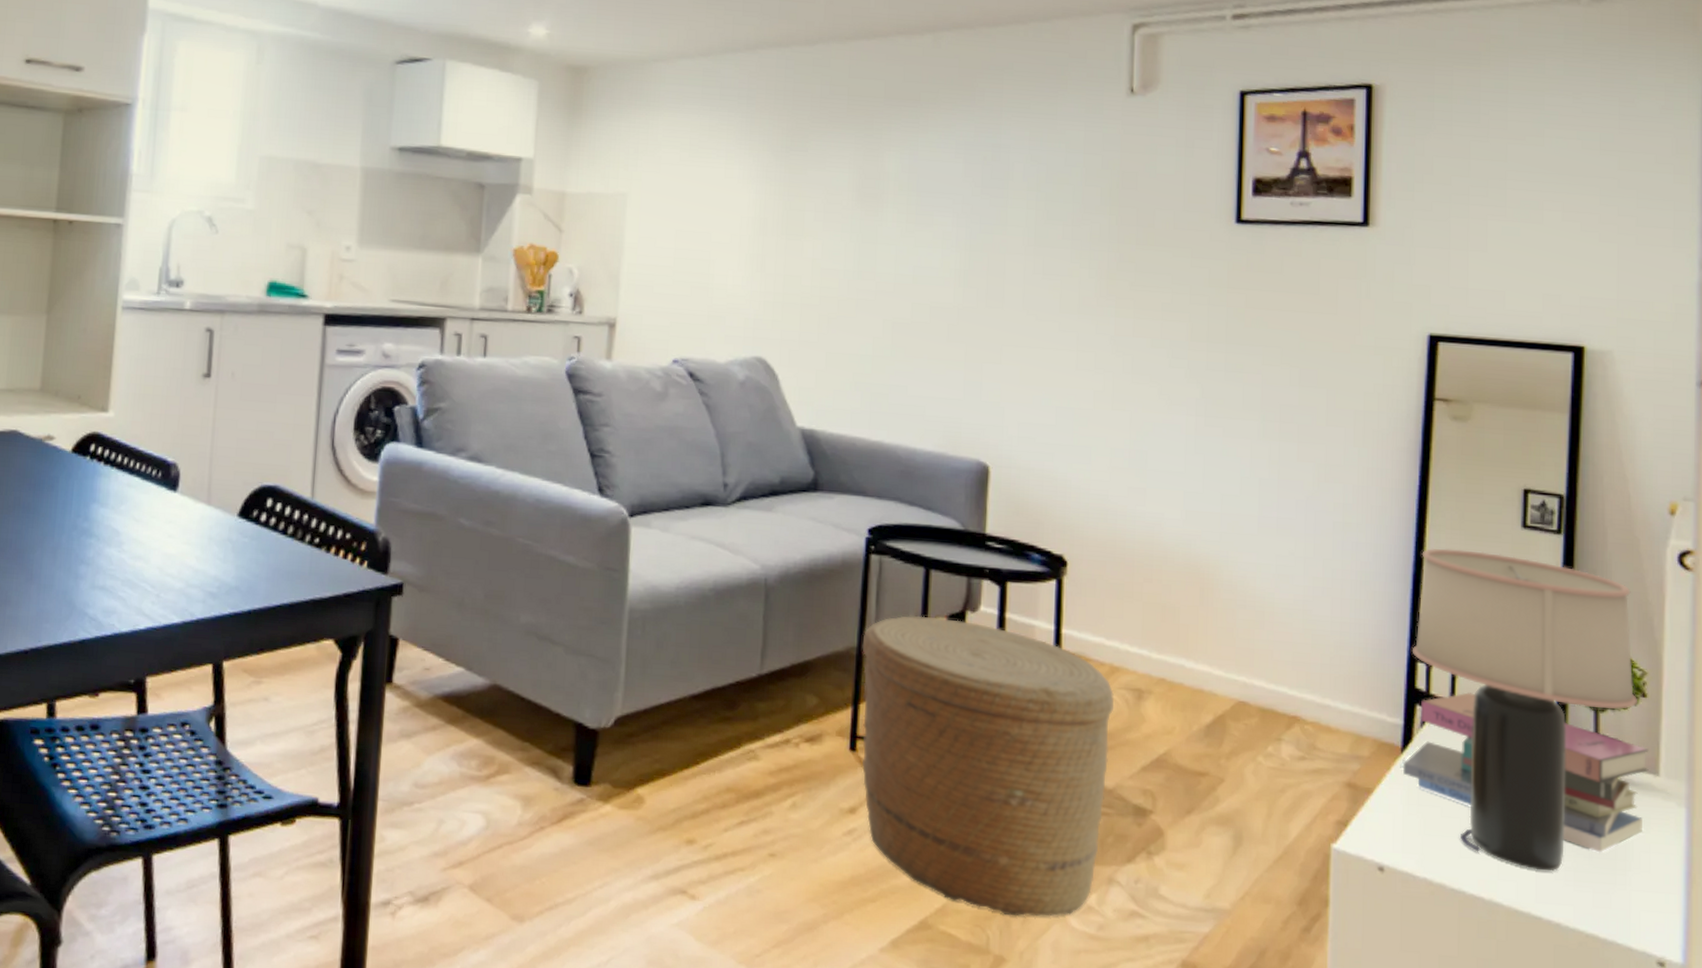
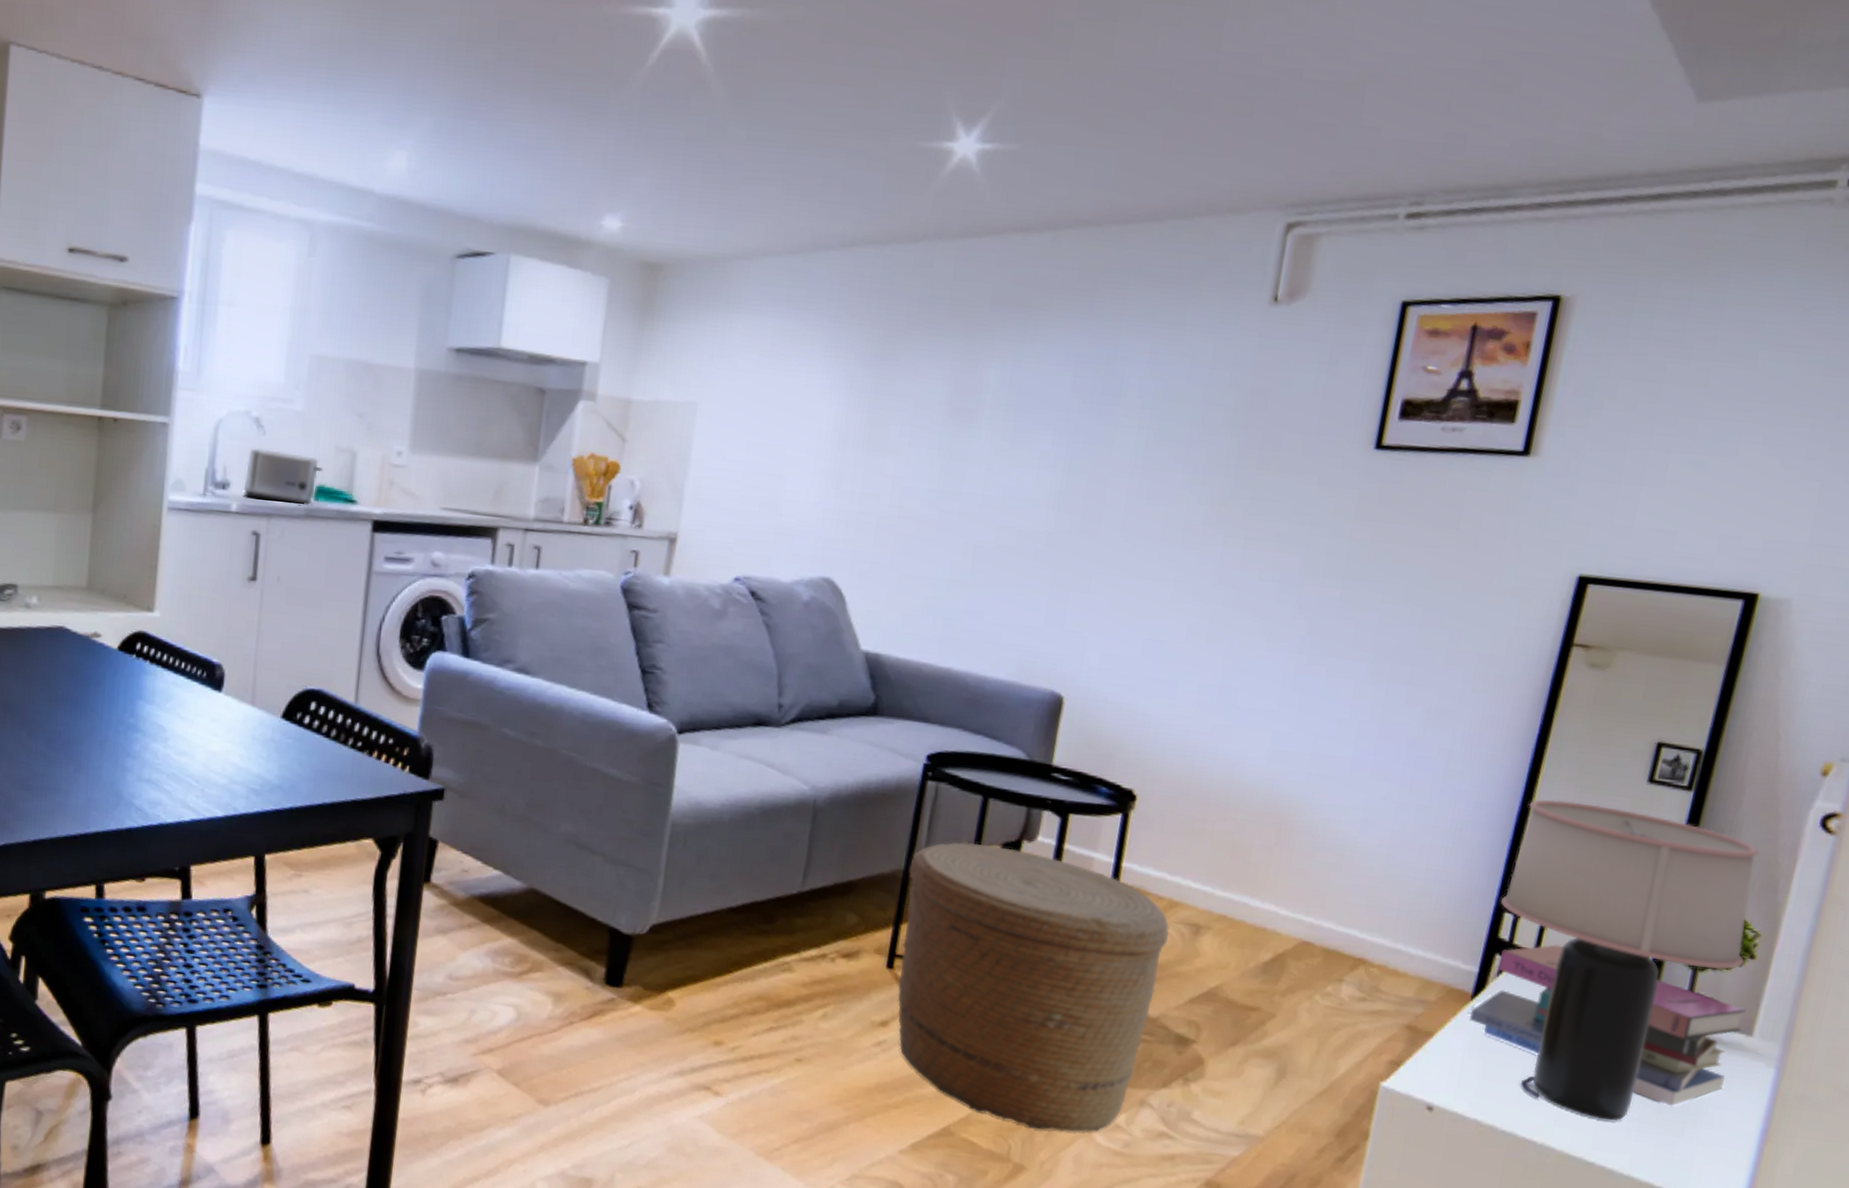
toaster: none [197,246,274,302] -> present [243,448,323,506]

